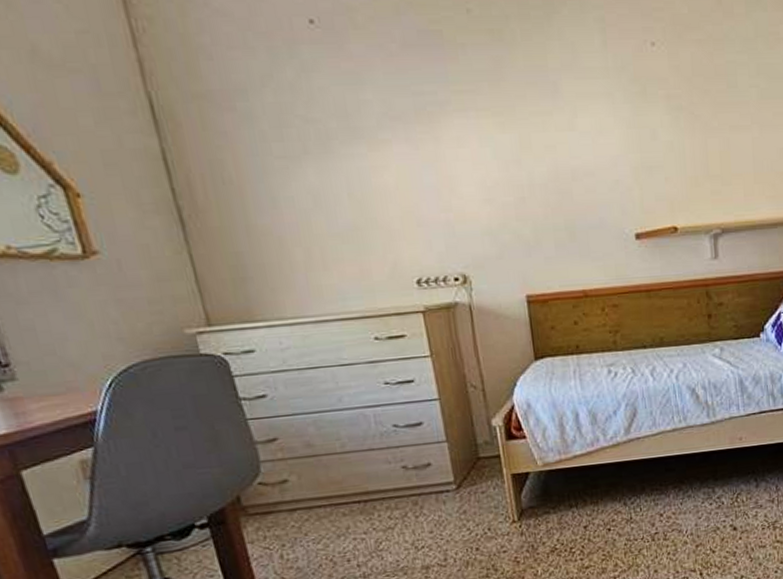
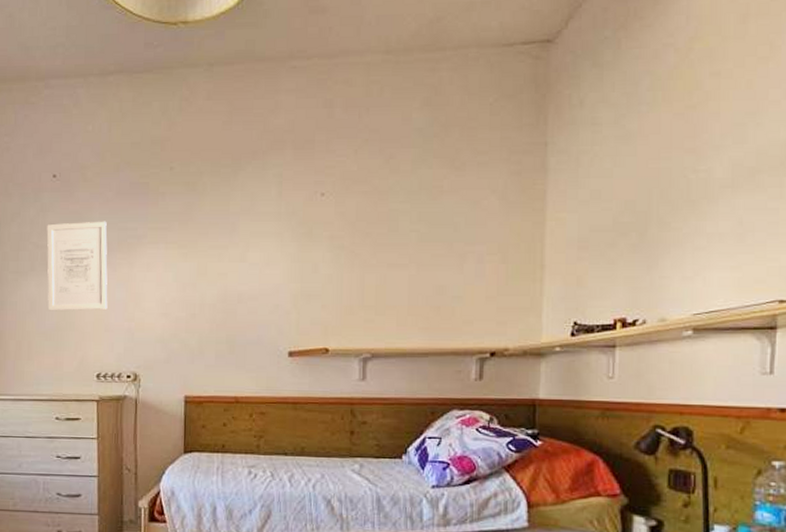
wall art: none [314,83,416,206] -> present [47,221,108,311]

